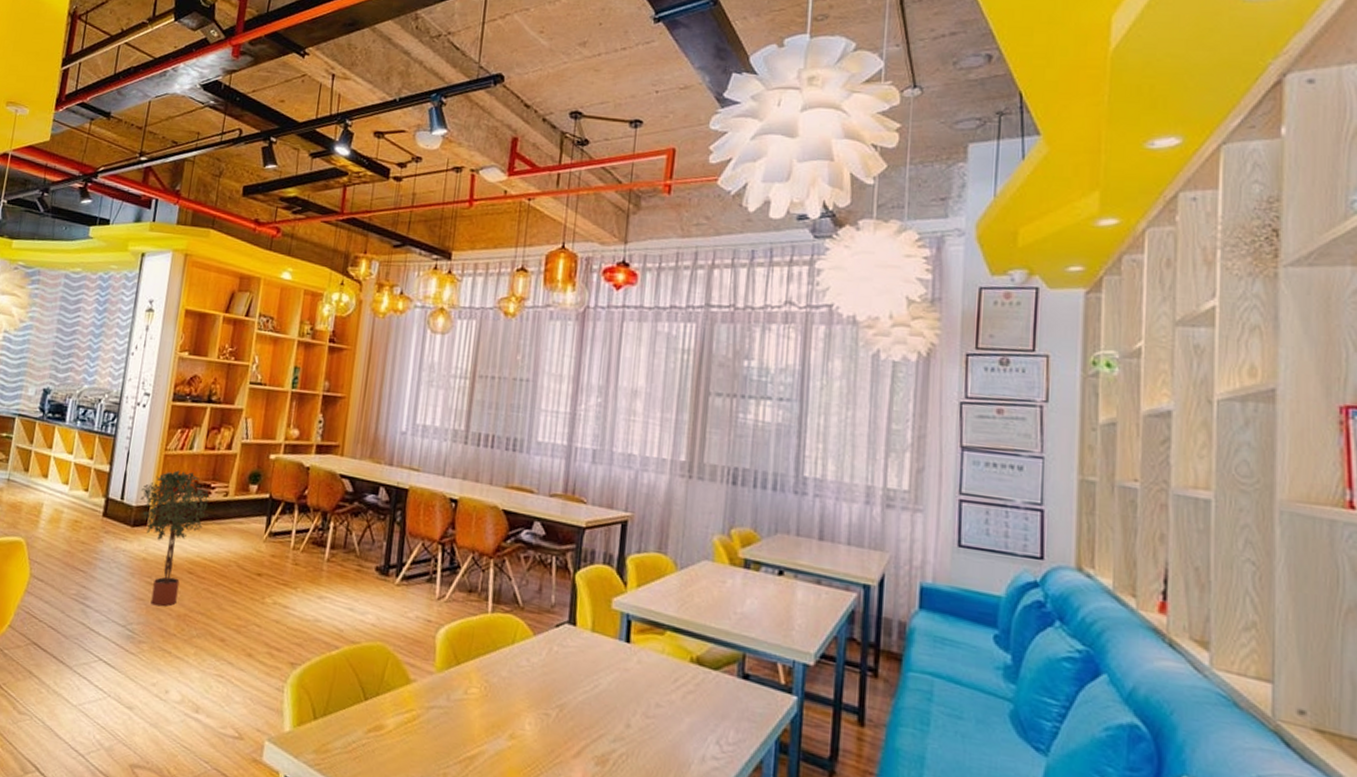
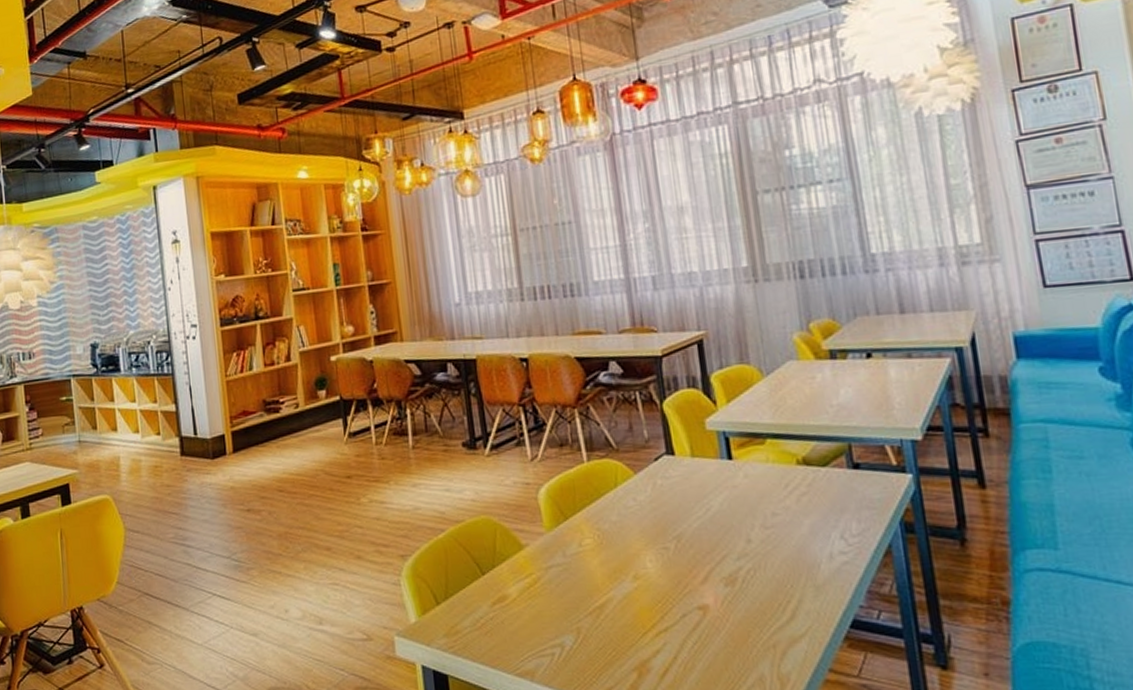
potted tree: present [140,470,209,607] -> none [212,392,284,531]

